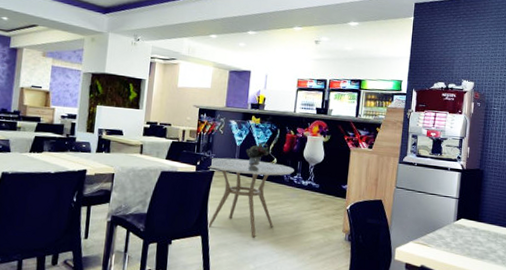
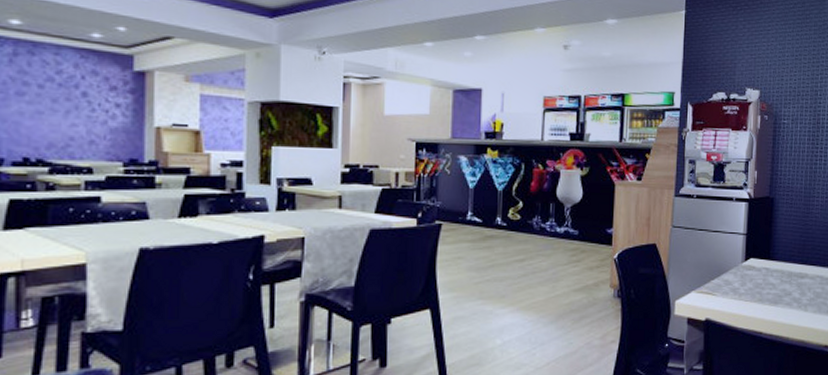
dining table: present [208,157,294,238] -> none [432,205,546,305]
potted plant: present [245,143,271,166] -> none [481,183,514,213]

